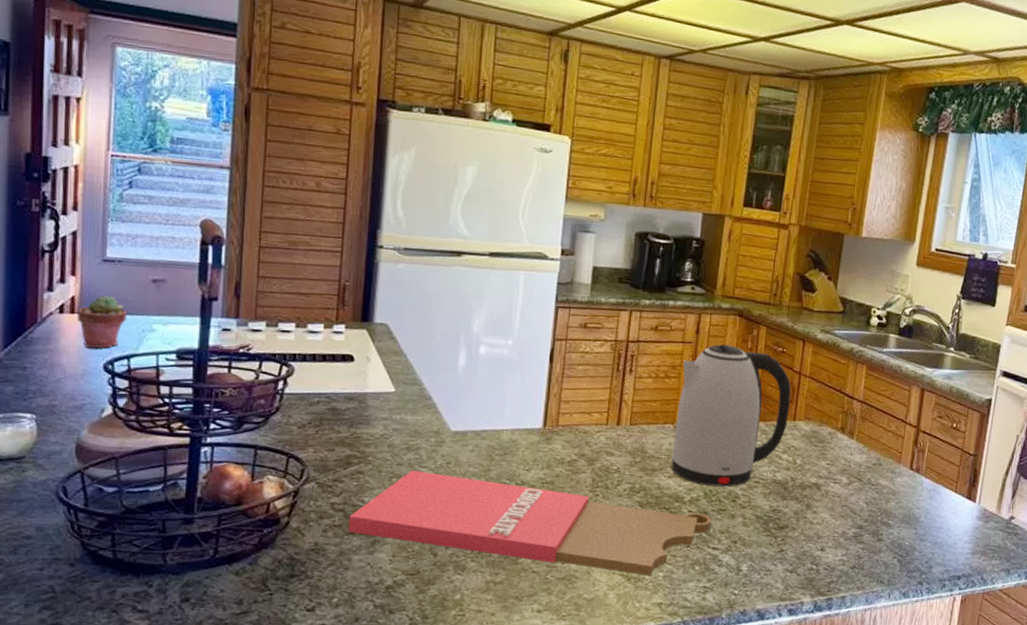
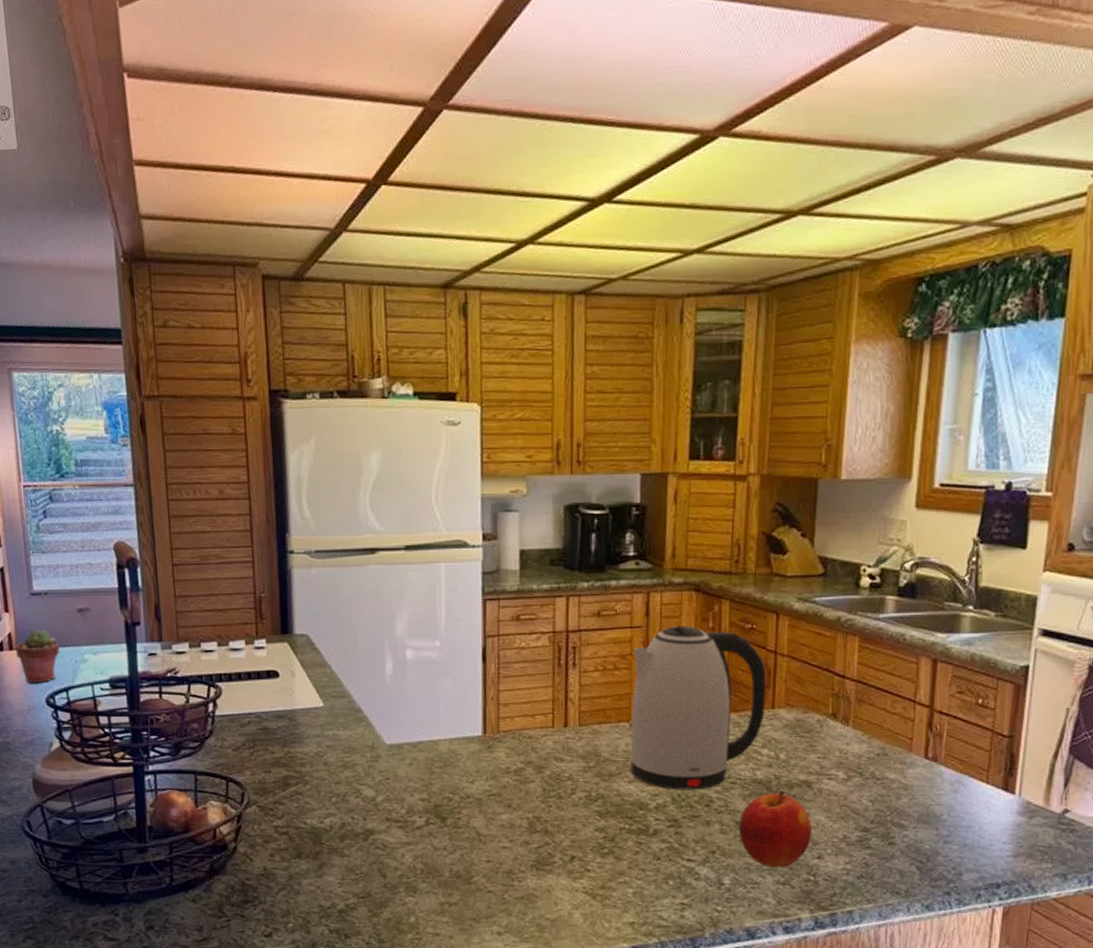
cutting board: present [348,470,712,576] -> none [294,788,683,892]
apple: none [758,490,818,558] -> present [739,790,812,868]

